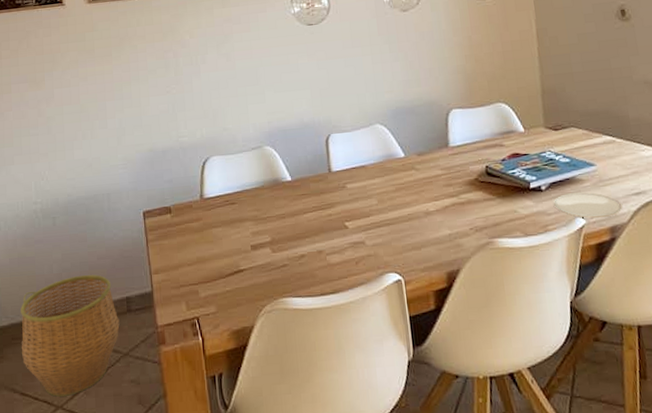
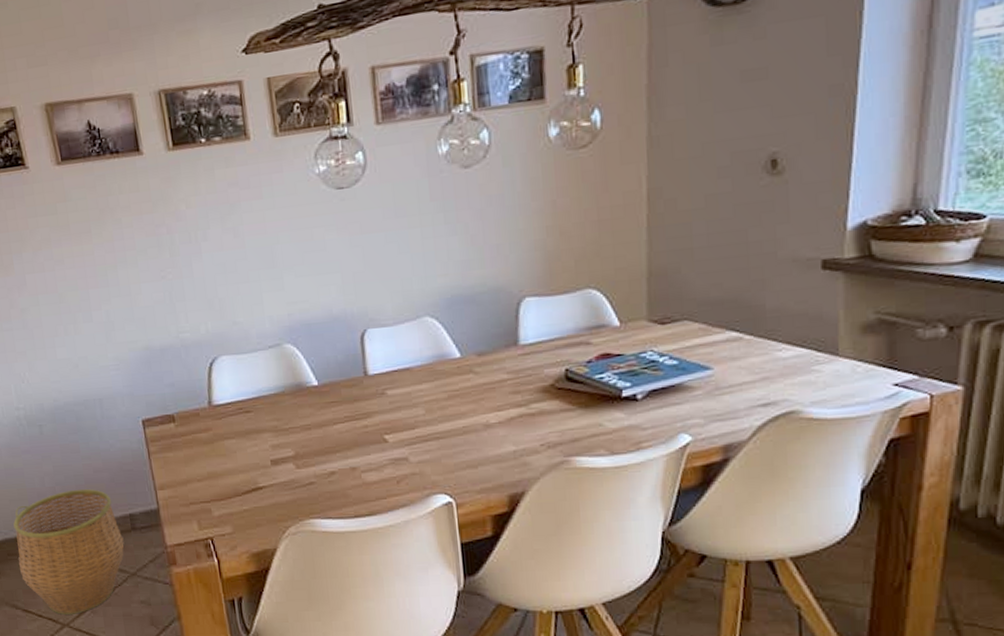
plate: present [553,192,623,219] -> none [650,402,743,435]

